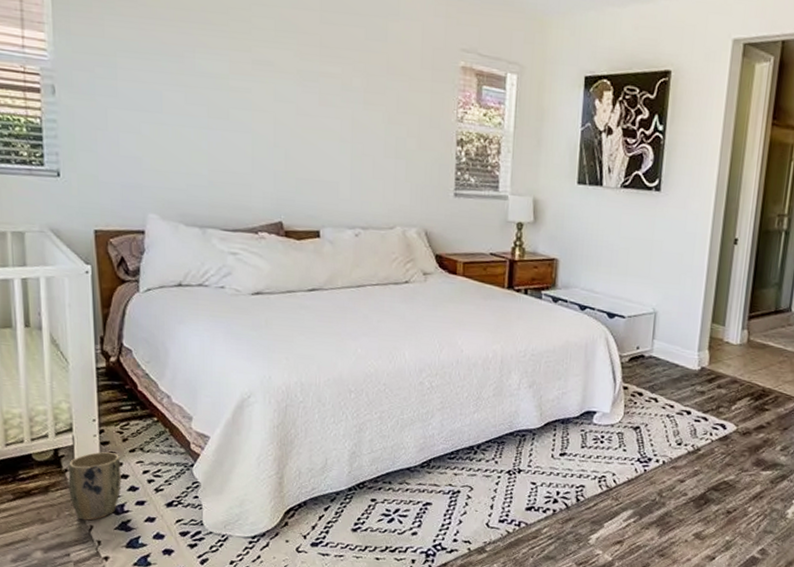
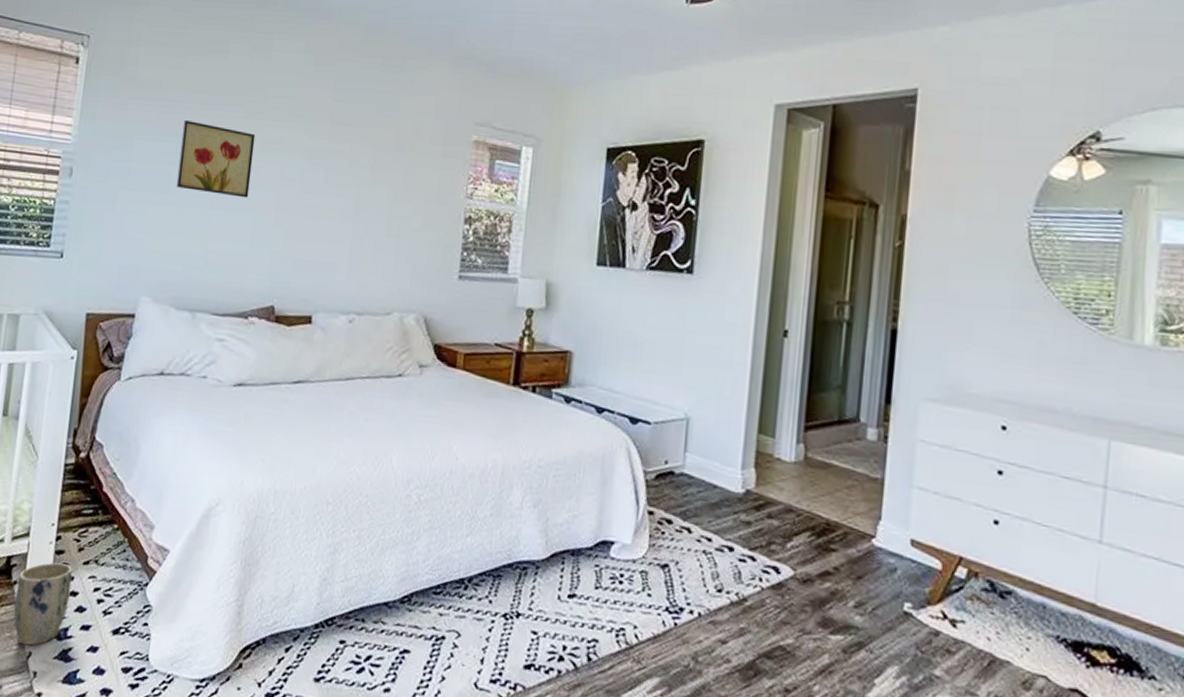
wall art: none [167,37,245,119] -> present [176,119,256,198]

